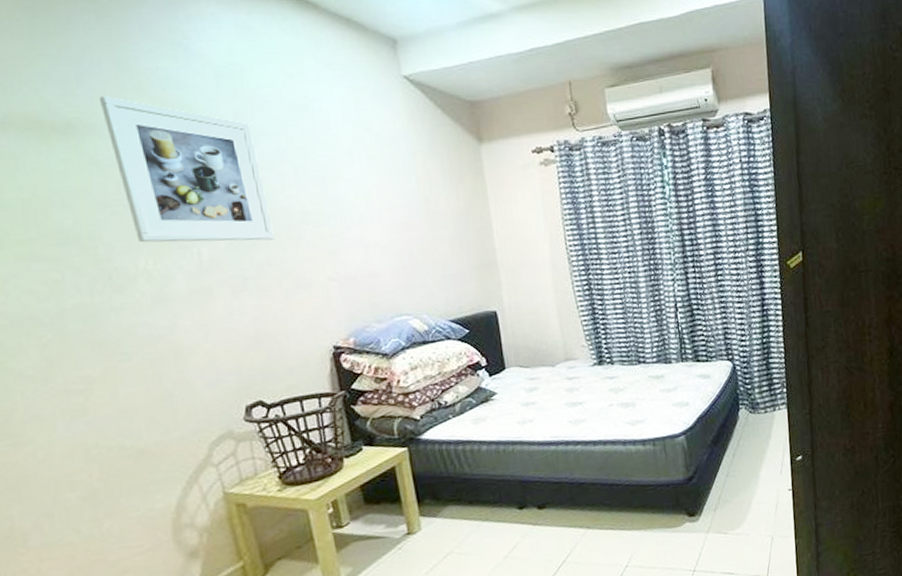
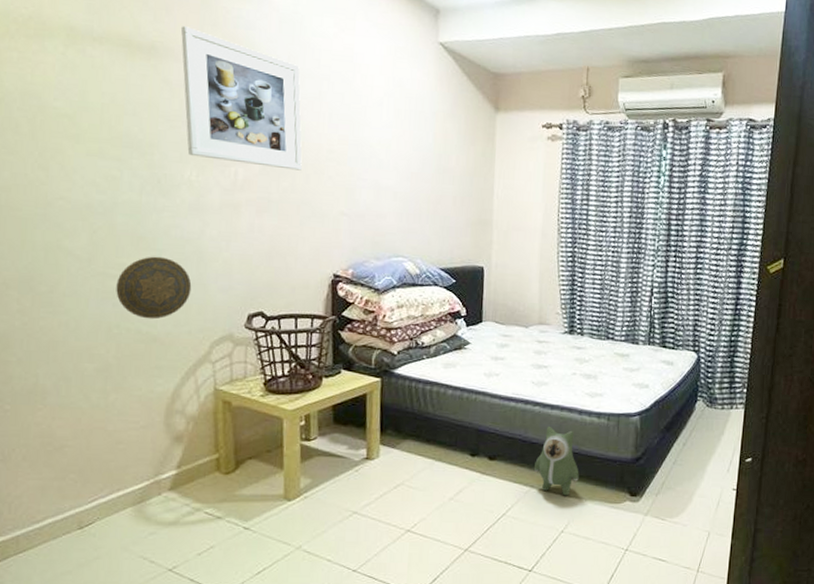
decorative plate: none [83,360,175,432] -> present [116,256,192,320]
plush toy: none [586,462,634,530] -> present [534,426,579,496]

